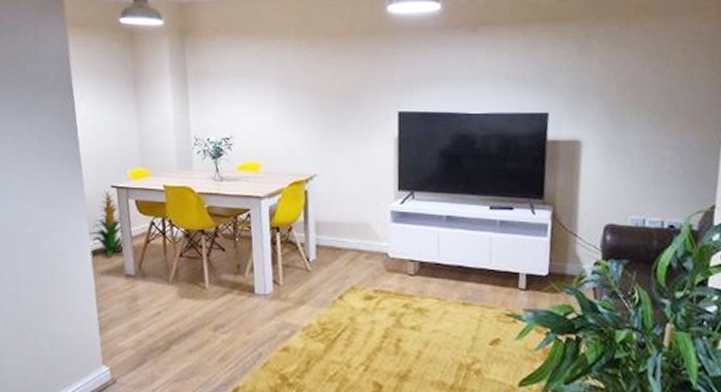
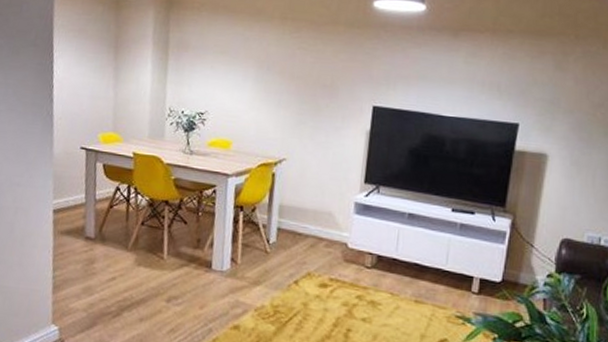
indoor plant: present [88,189,125,257] -> none [51,150,88,217]

